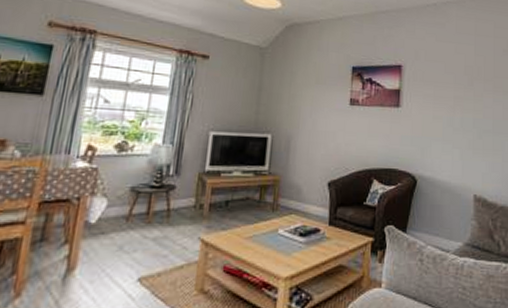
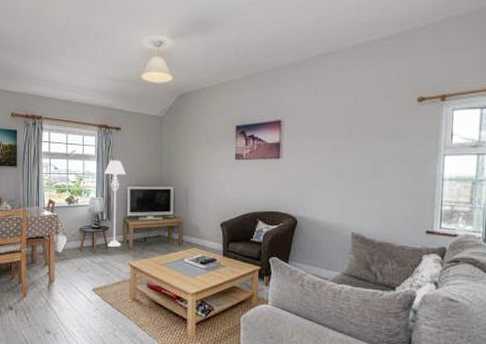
floor lamp: none [170,95,209,214] -> present [104,160,125,247]

